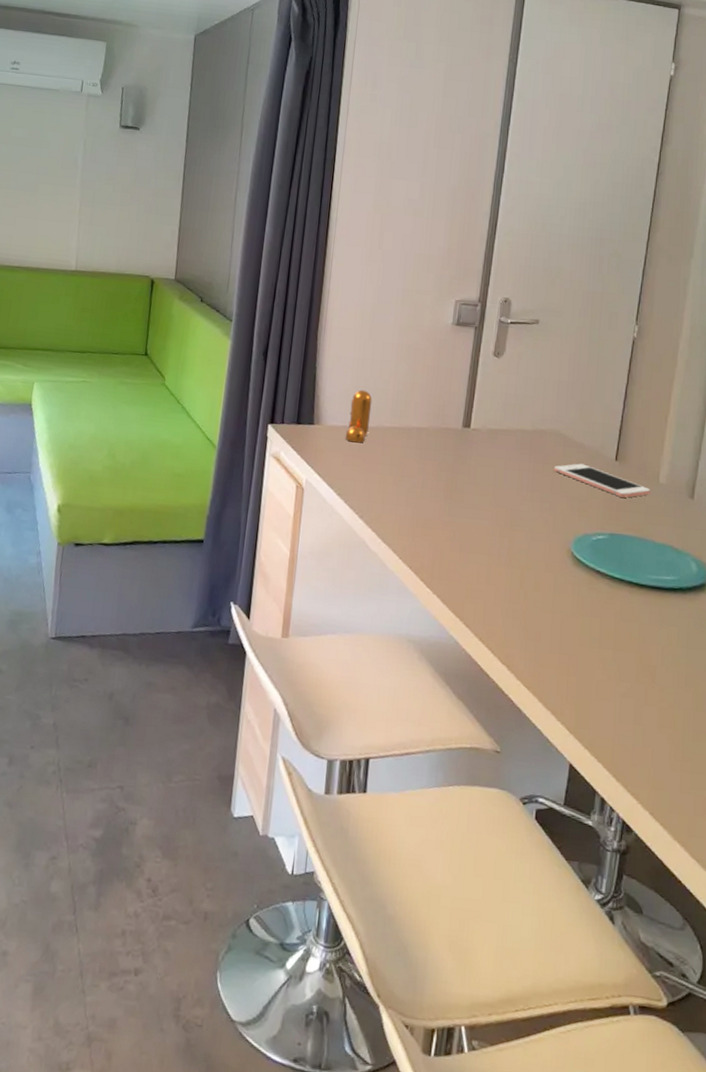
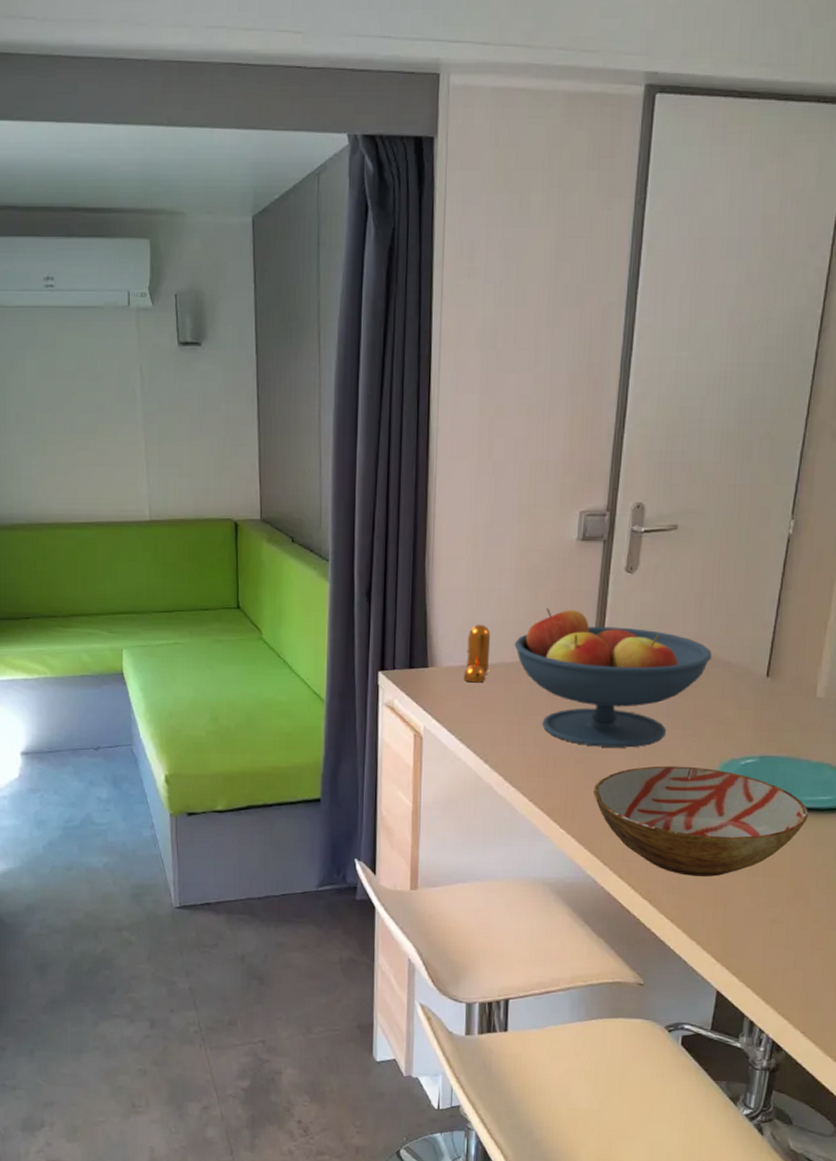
fruit bowl: none [392,381,567,516] -> present [514,608,712,748]
bowl: none [458,534,654,647] -> present [593,765,809,877]
cell phone: present [553,463,651,498] -> none [696,683,807,716]

